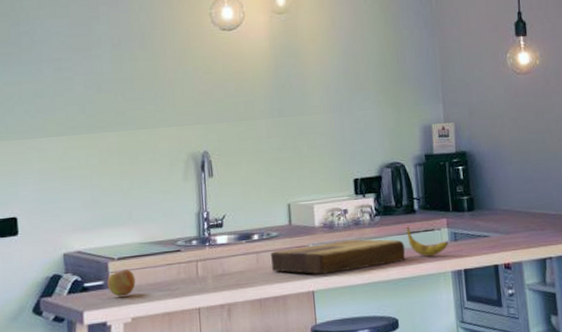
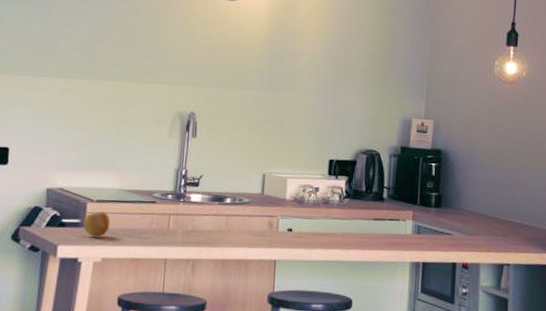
cutting board: present [270,239,406,275] -> none [238,216,369,246]
banana: present [406,226,449,257] -> none [372,212,412,245]

